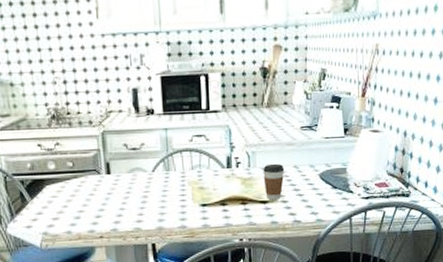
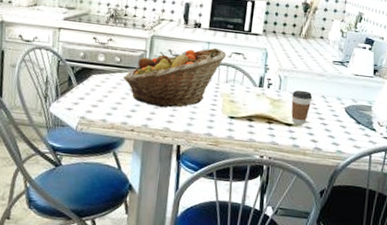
fruit basket: none [81,133,188,208] -> present [124,47,227,108]

